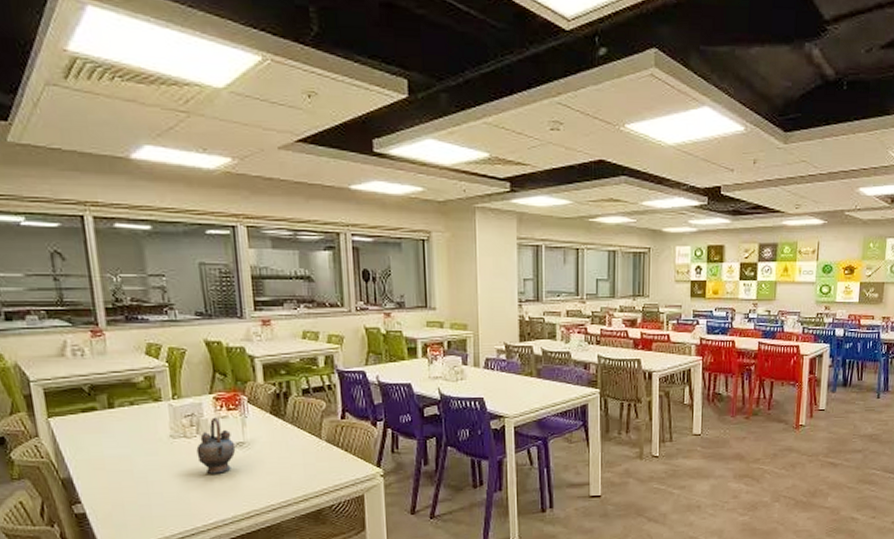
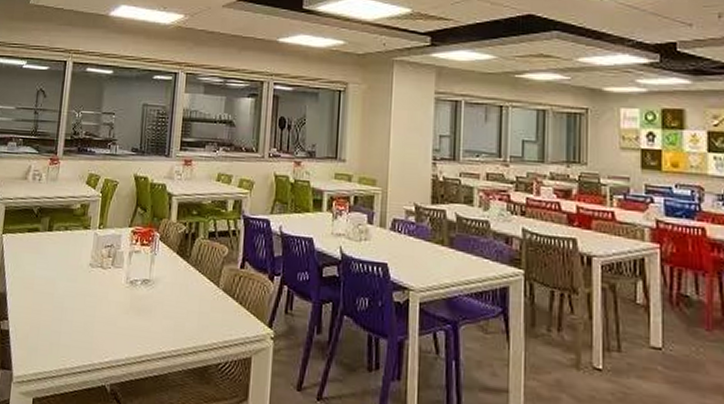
teapot: present [196,417,236,474] -> none [107,251,142,310]

